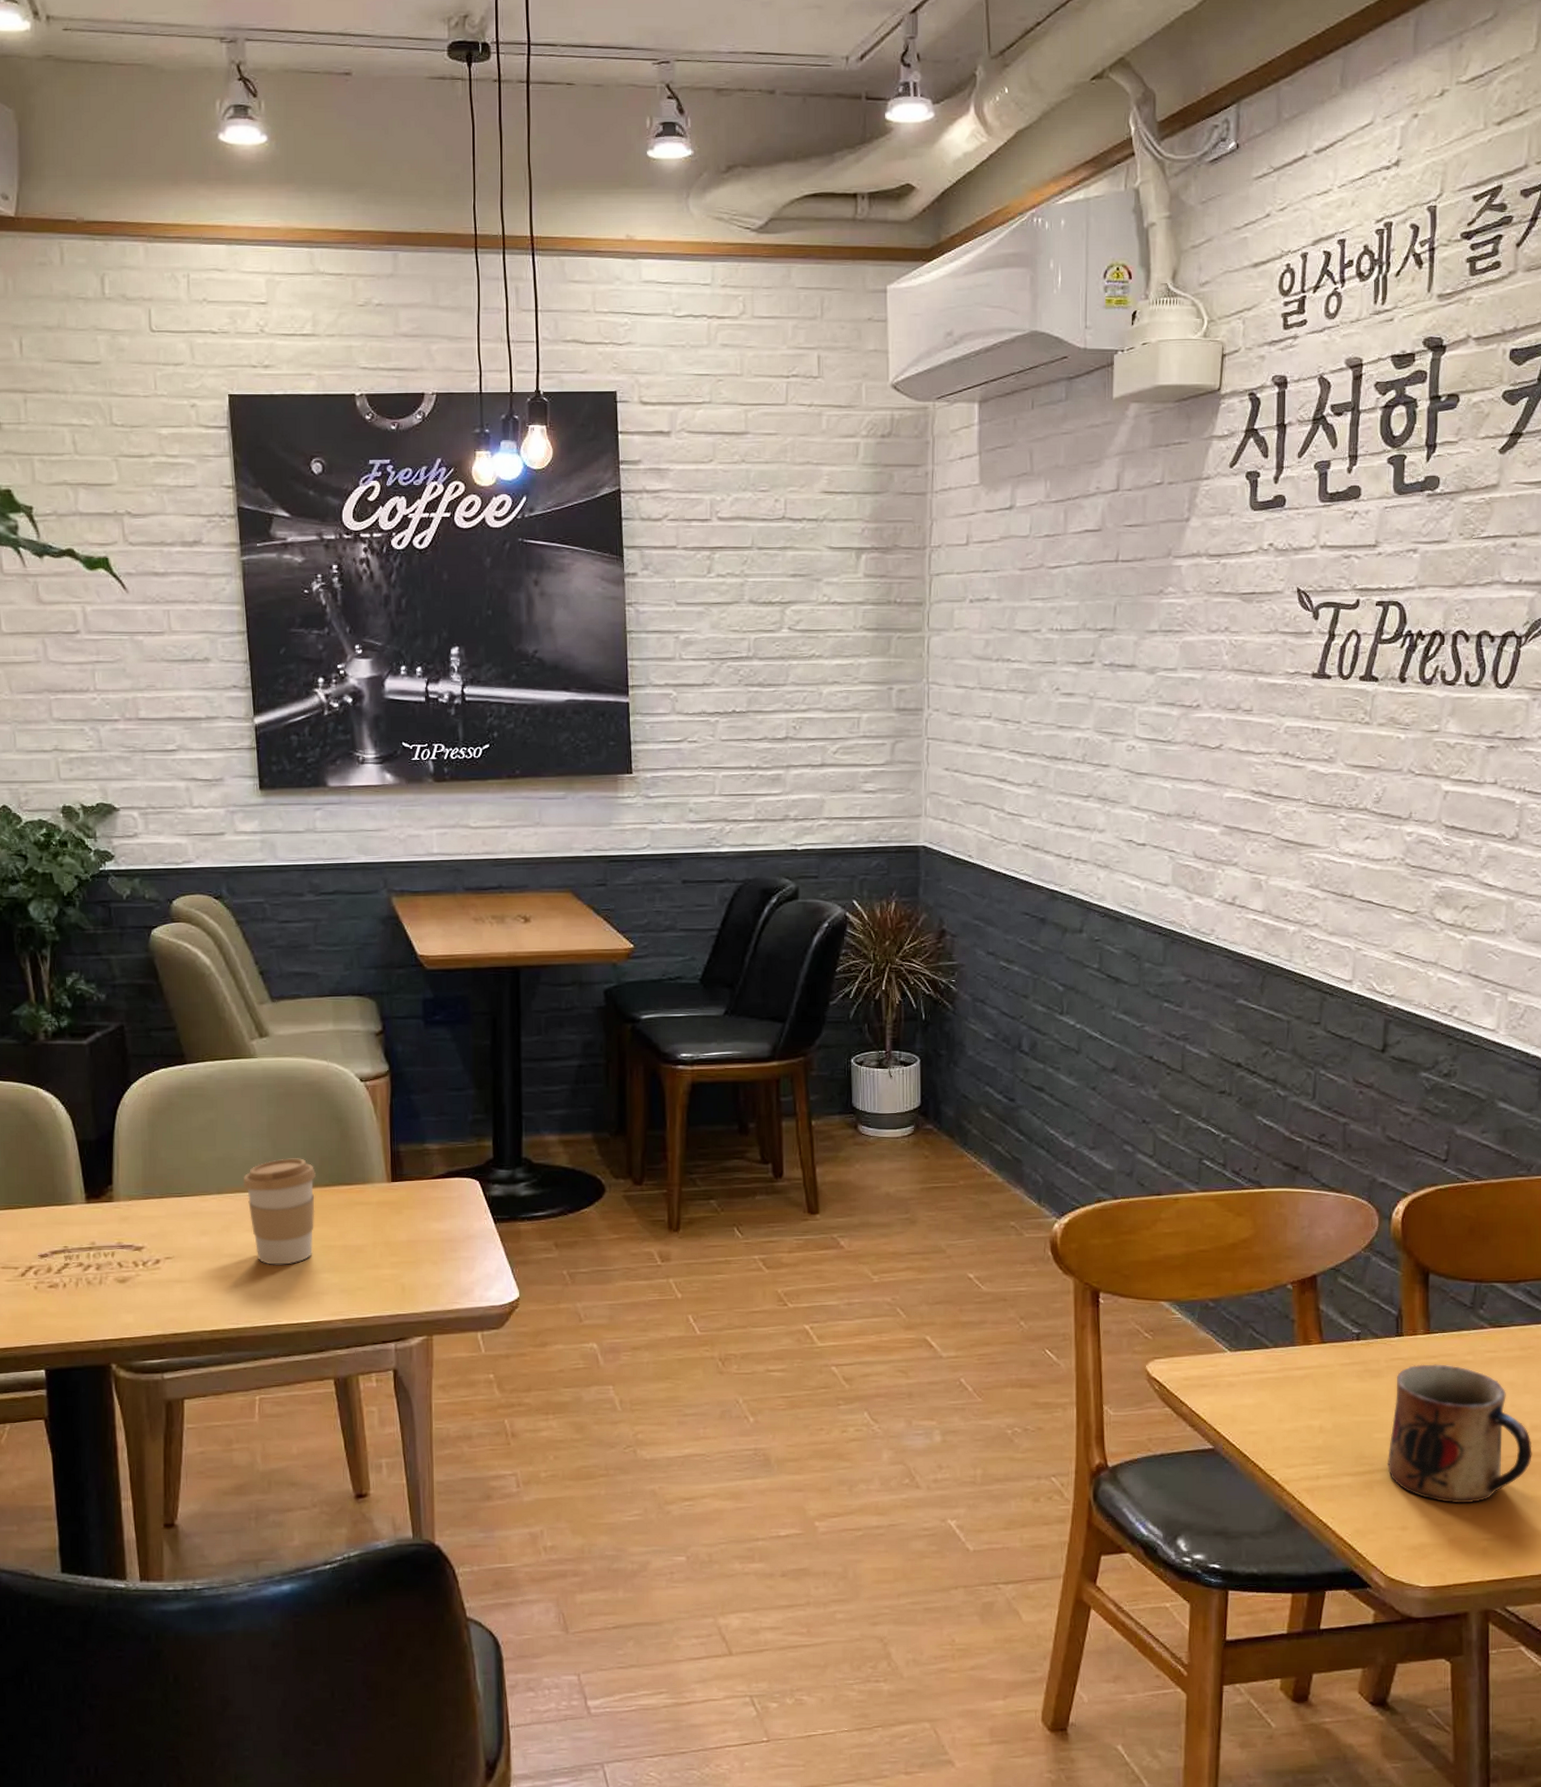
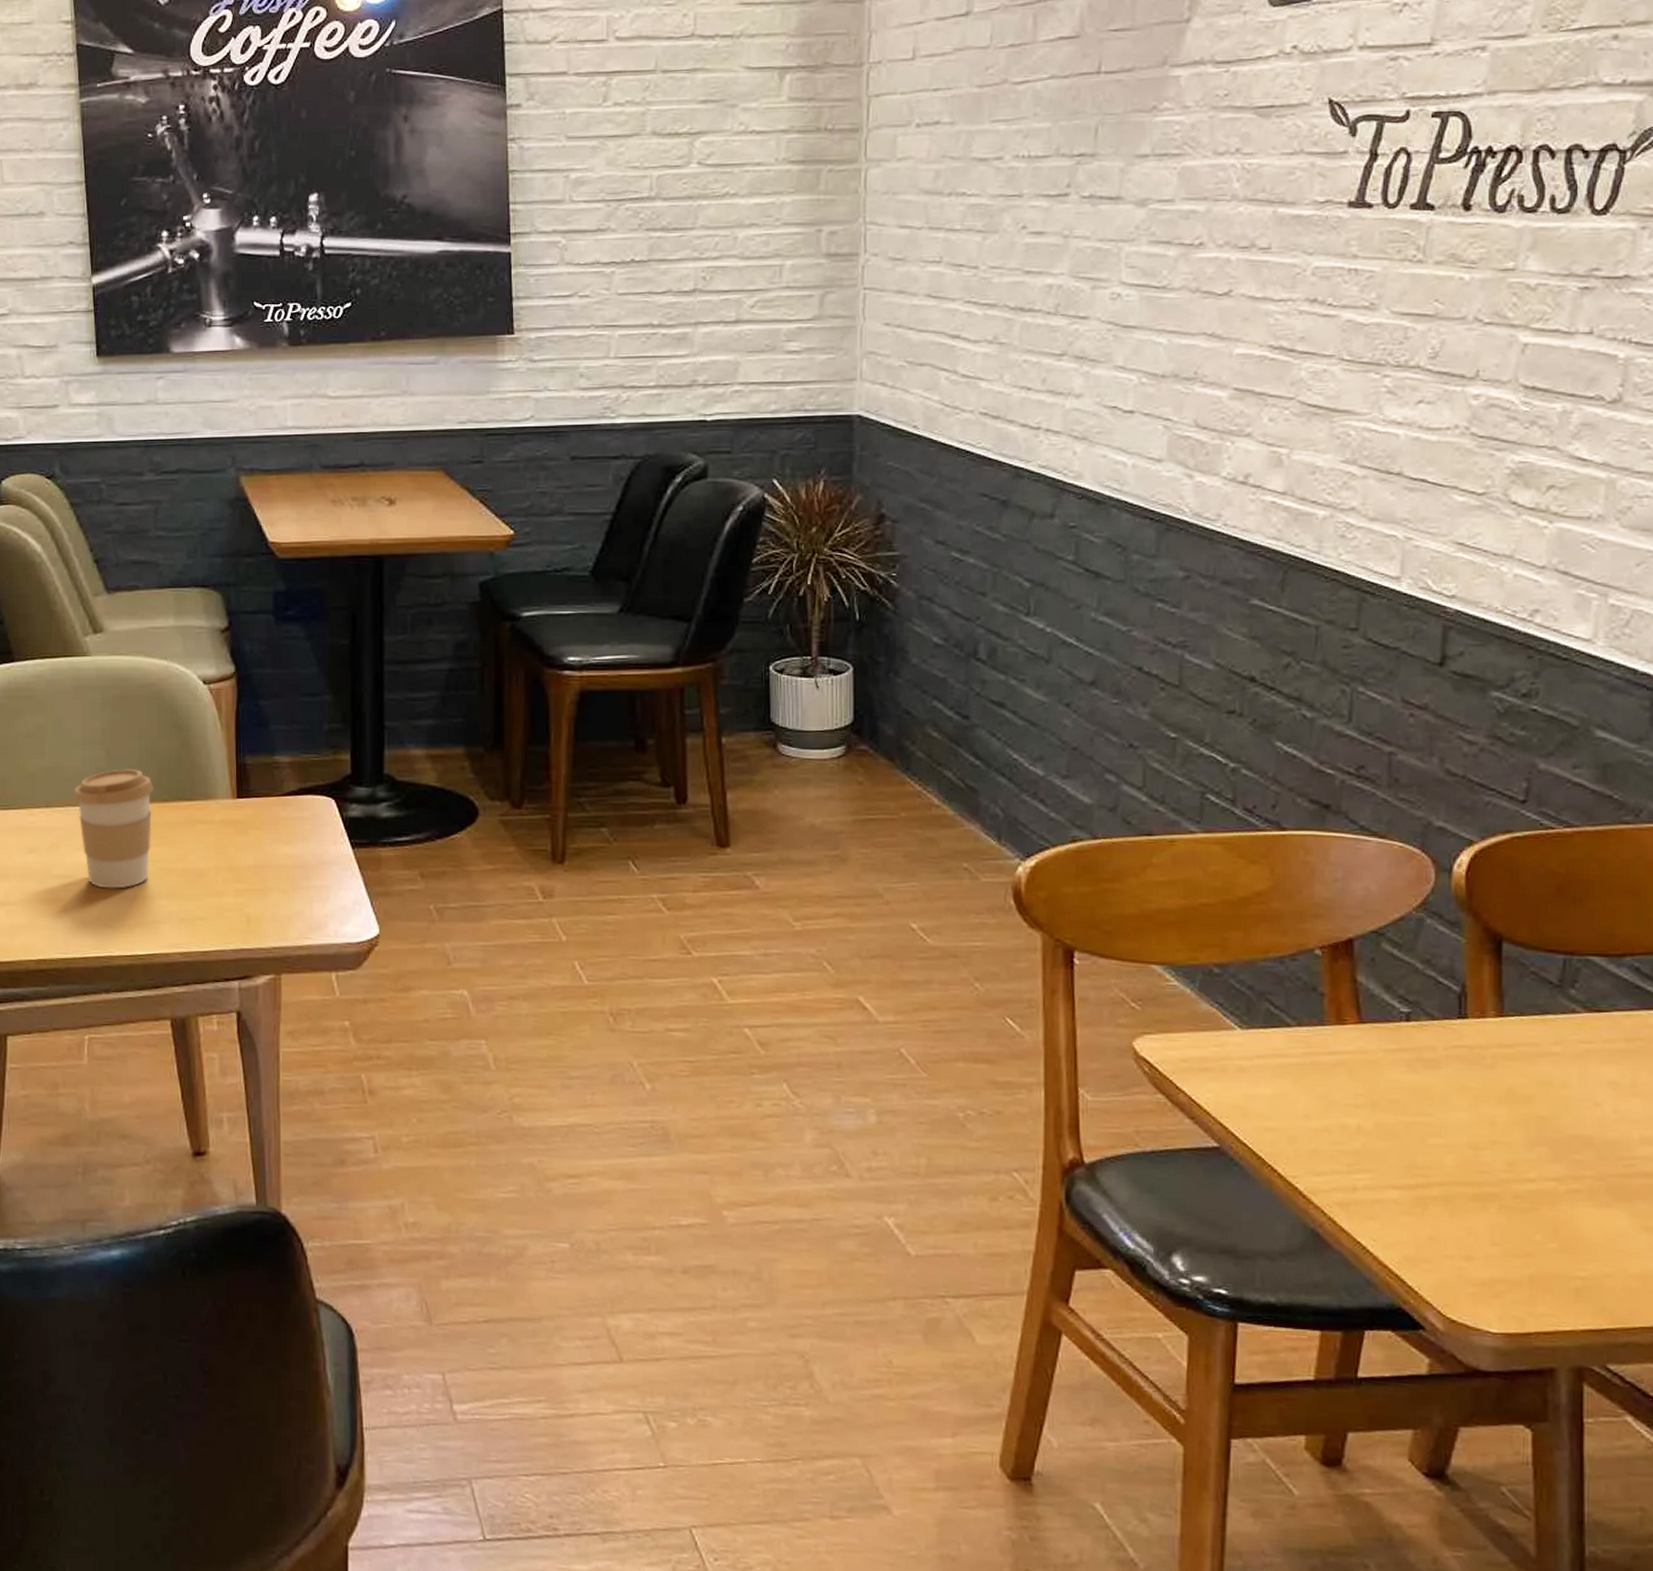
mug: present [1387,1364,1532,1504] -> none [1446,1054,1642,1232]

